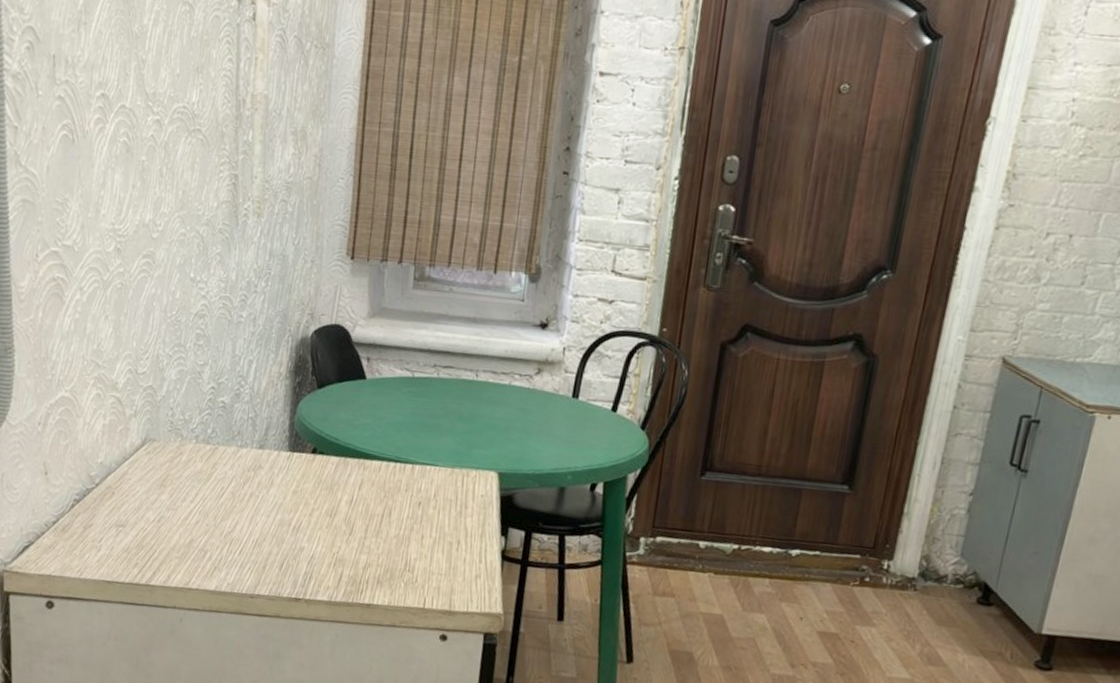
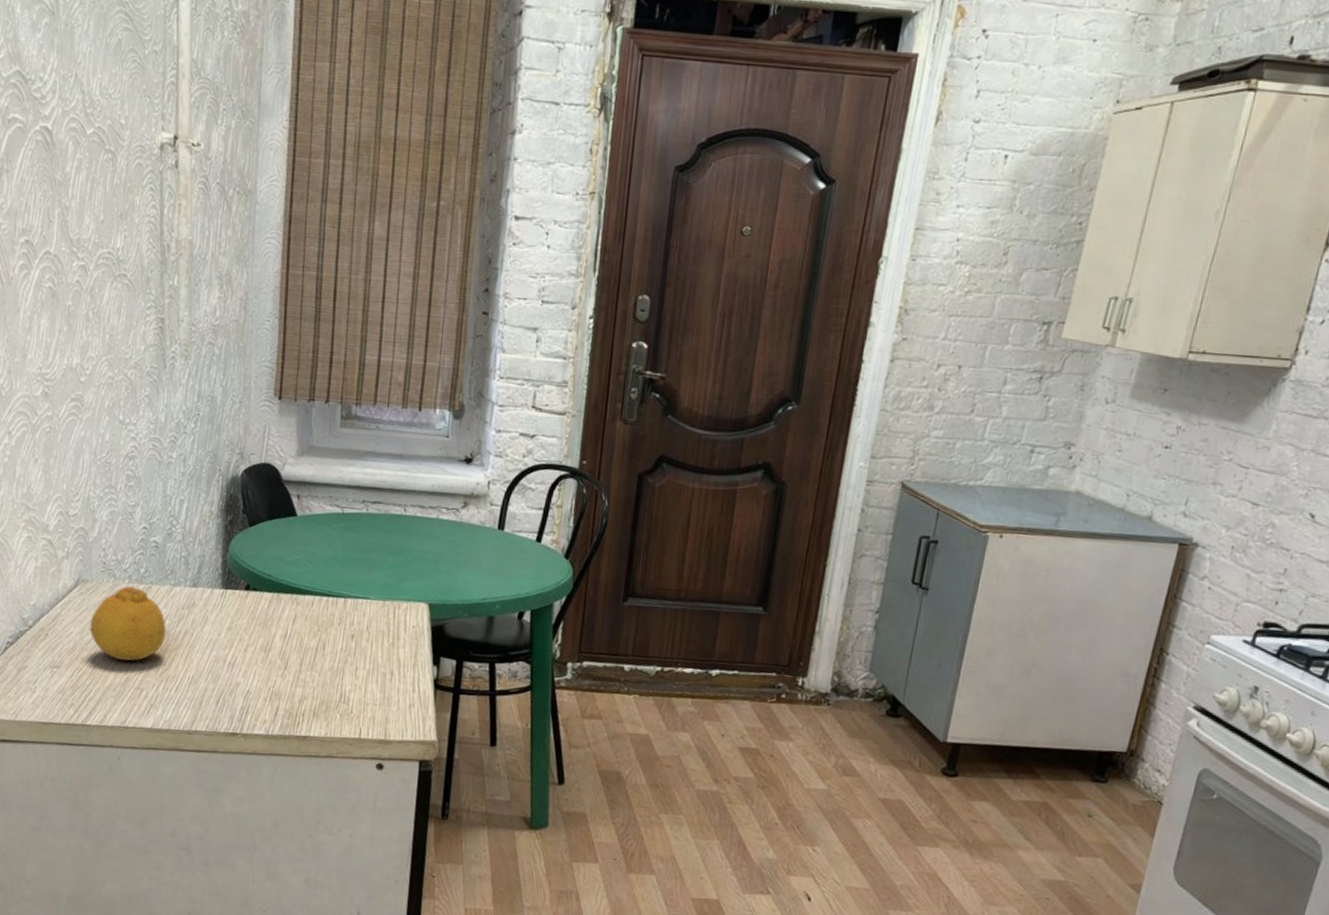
fruit: none [156,446,233,523] -> present [90,586,167,661]

